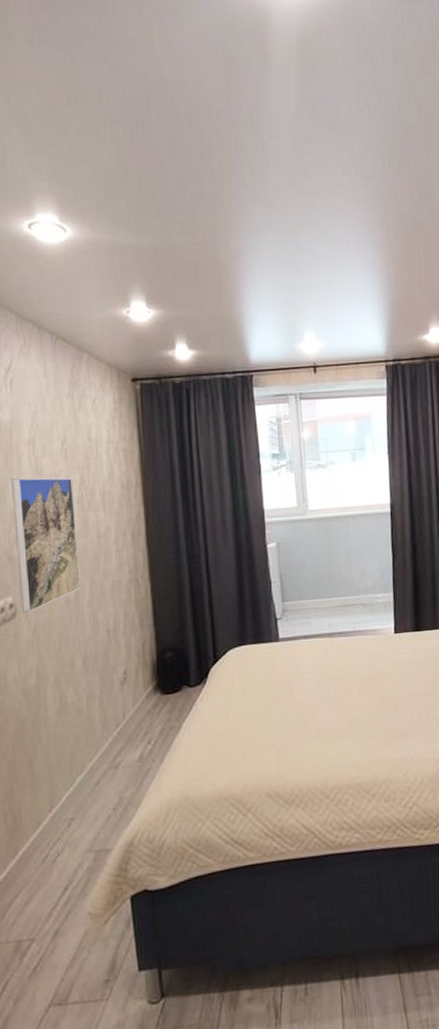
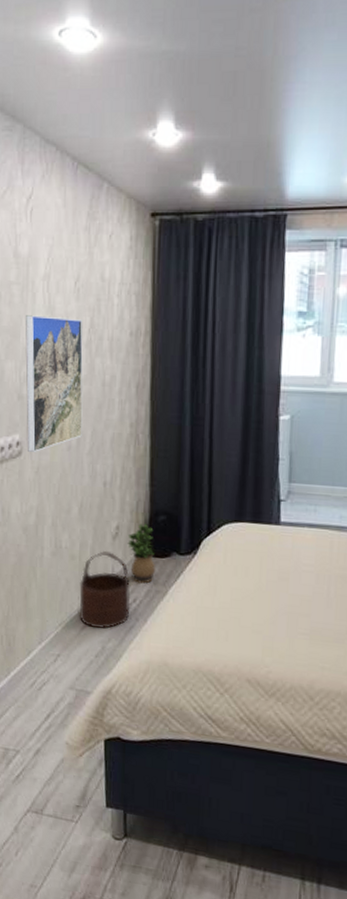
wooden bucket: none [90,698,145,780] -> present [79,551,131,628]
potted plant: none [136,663,168,724] -> present [127,523,156,584]

